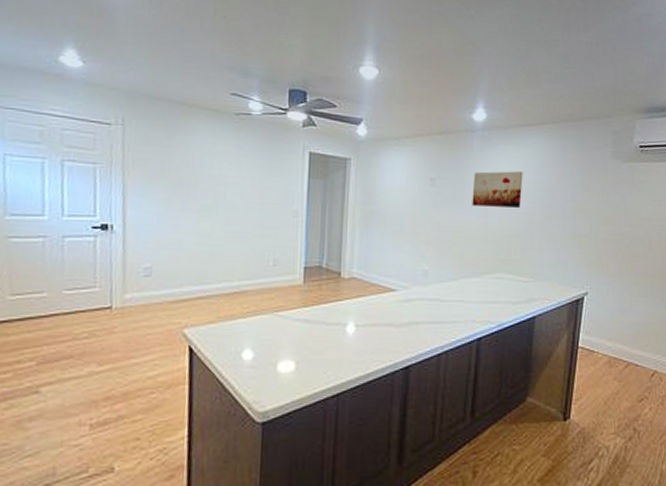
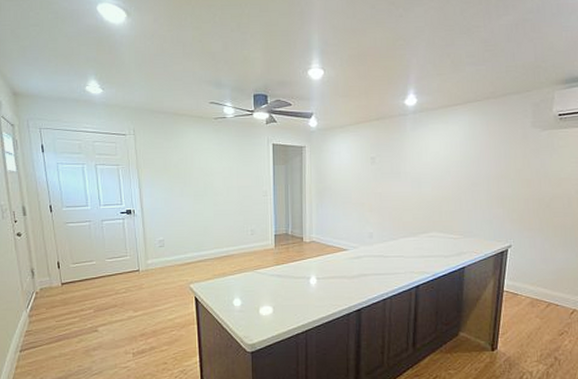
wall art: present [472,171,523,208] -> none [407,146,451,178]

